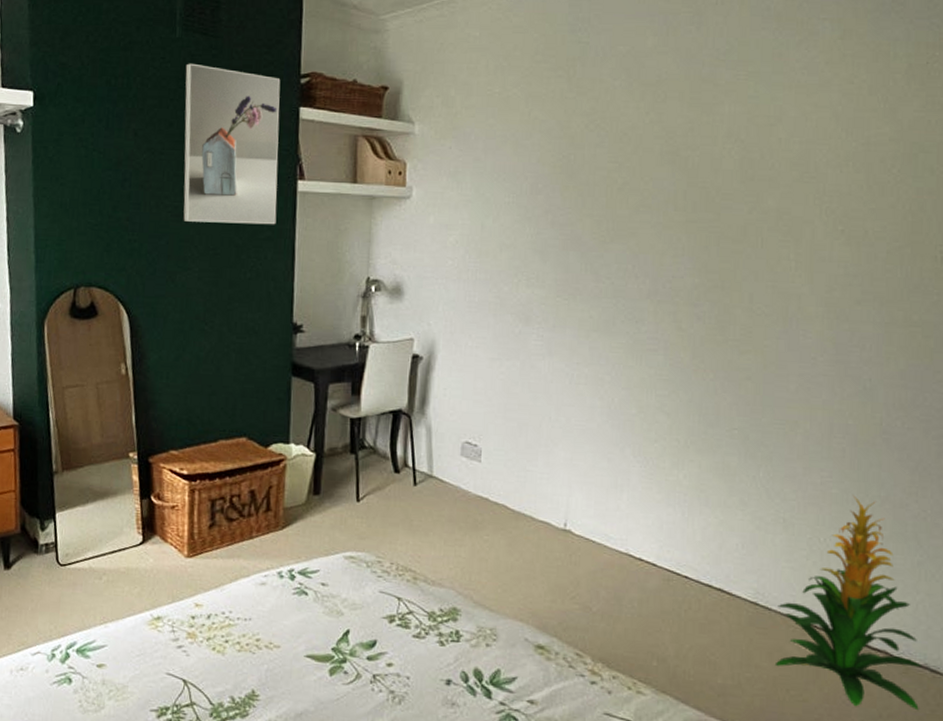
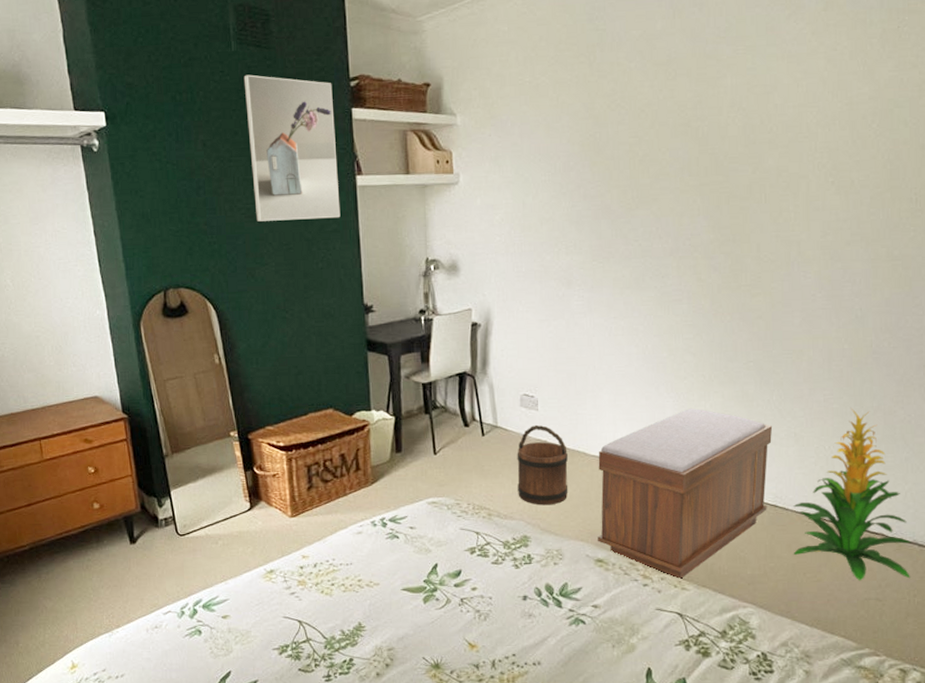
bucket: none [450,478,512,575] -> present [517,424,569,506]
bench: none [540,476,758,680] -> present [598,408,773,579]

